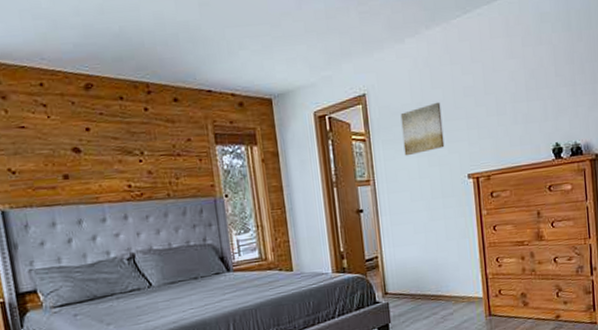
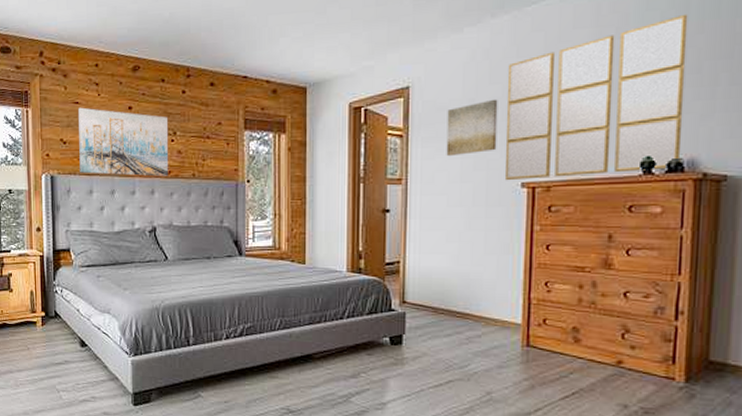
wall art: none [25,132,142,205] -> present [78,107,169,177]
home mirror: none [444,25,579,174] -> present [504,14,688,181]

